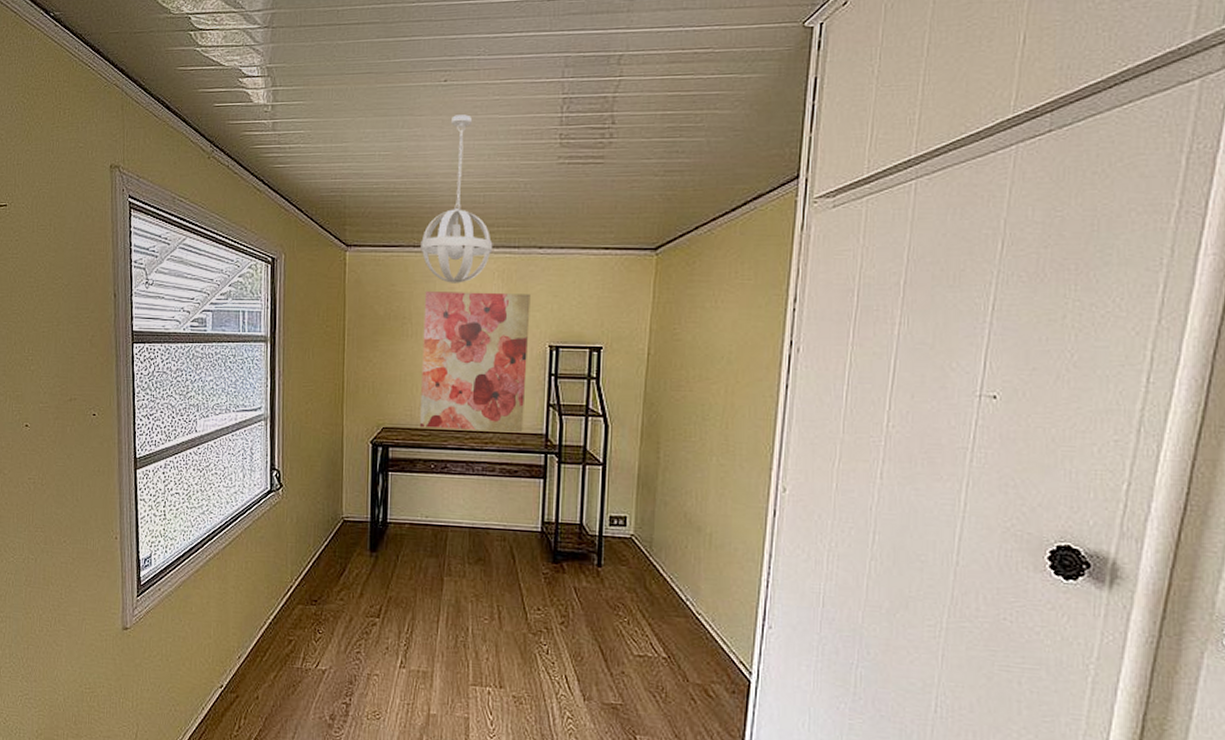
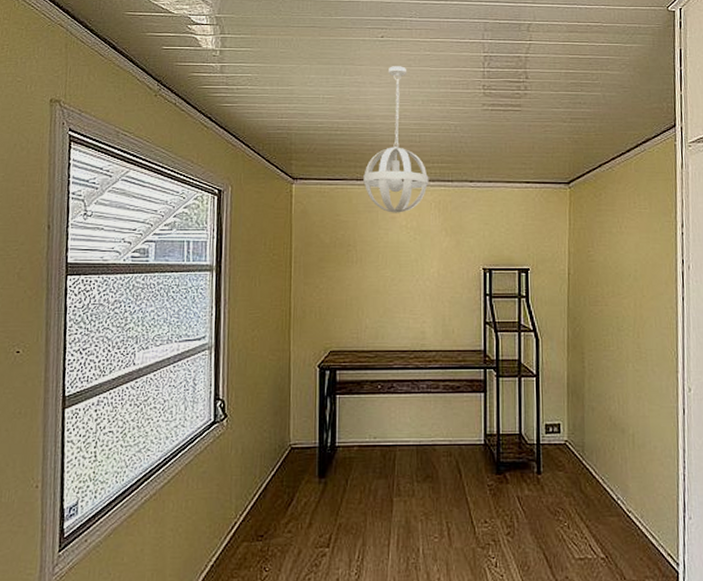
wall art: present [420,292,531,433] -> none [366,221,465,350]

